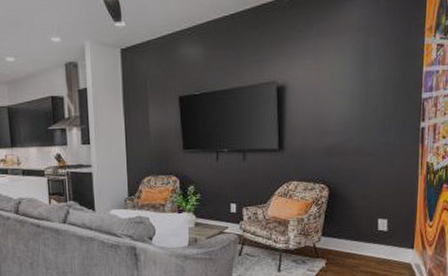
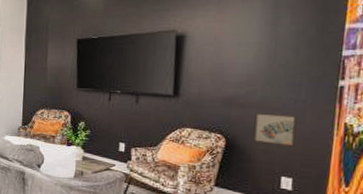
wall art: none [352,158,388,190] -> present [253,113,297,147]

